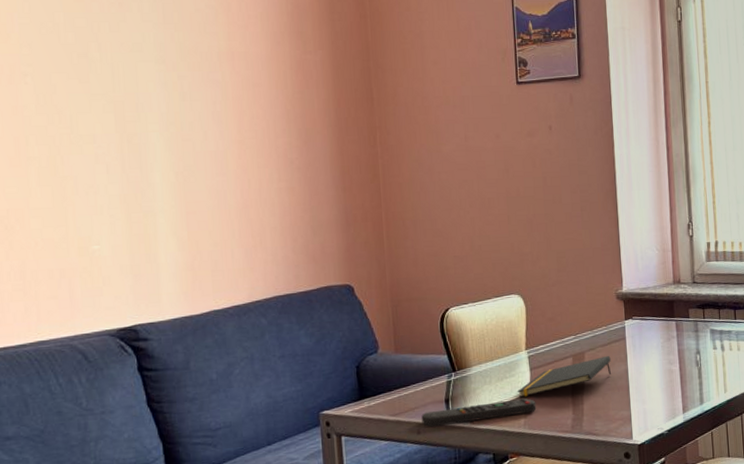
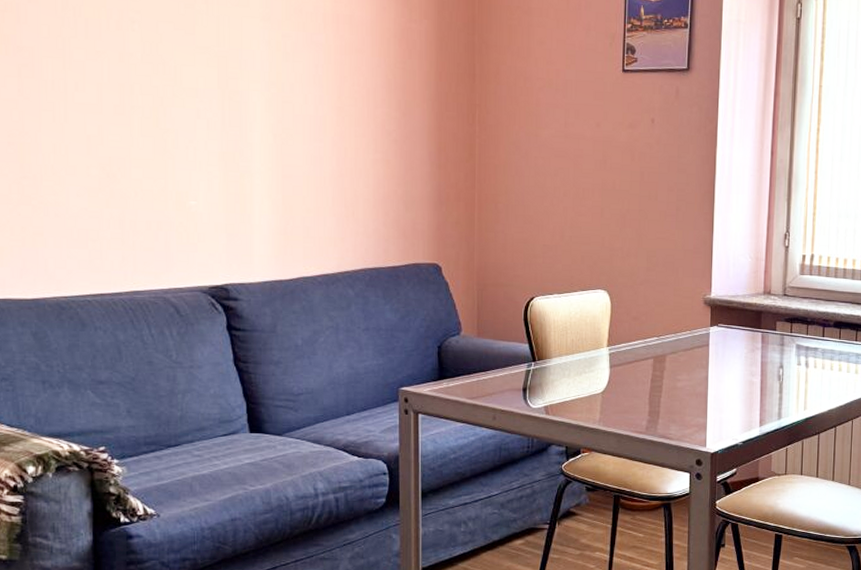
remote control: present [421,398,537,428] -> none [498,395,613,414]
notepad: present [517,355,612,398] -> none [594,360,692,394]

